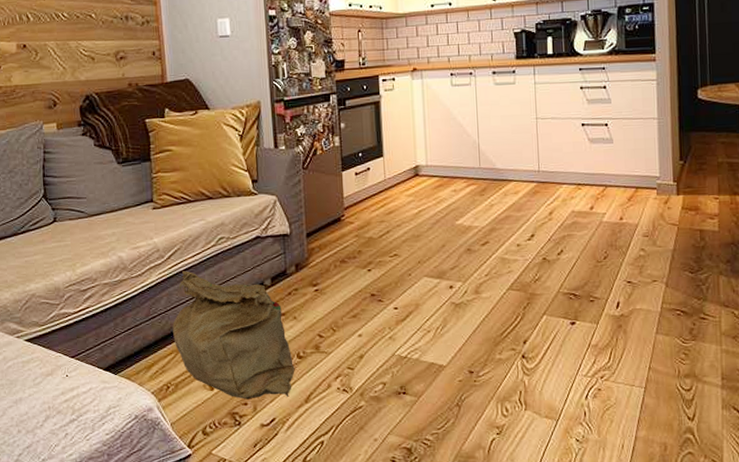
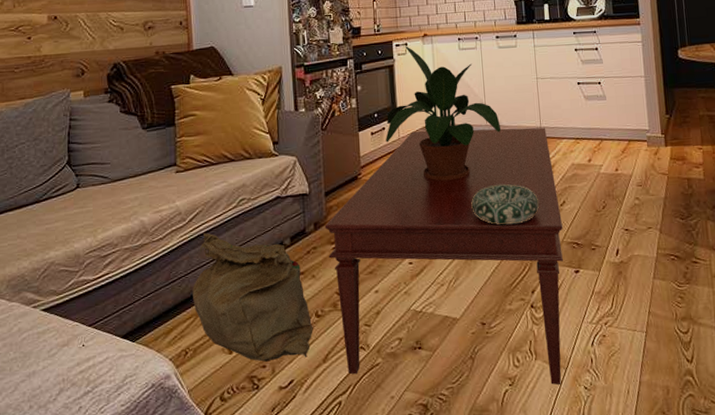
coffee table: none [306,171,559,436] -> present [324,127,563,385]
potted plant: none [371,81,495,225] -> present [386,46,500,181]
decorative bowl: none [461,230,535,273] -> present [471,184,540,225]

